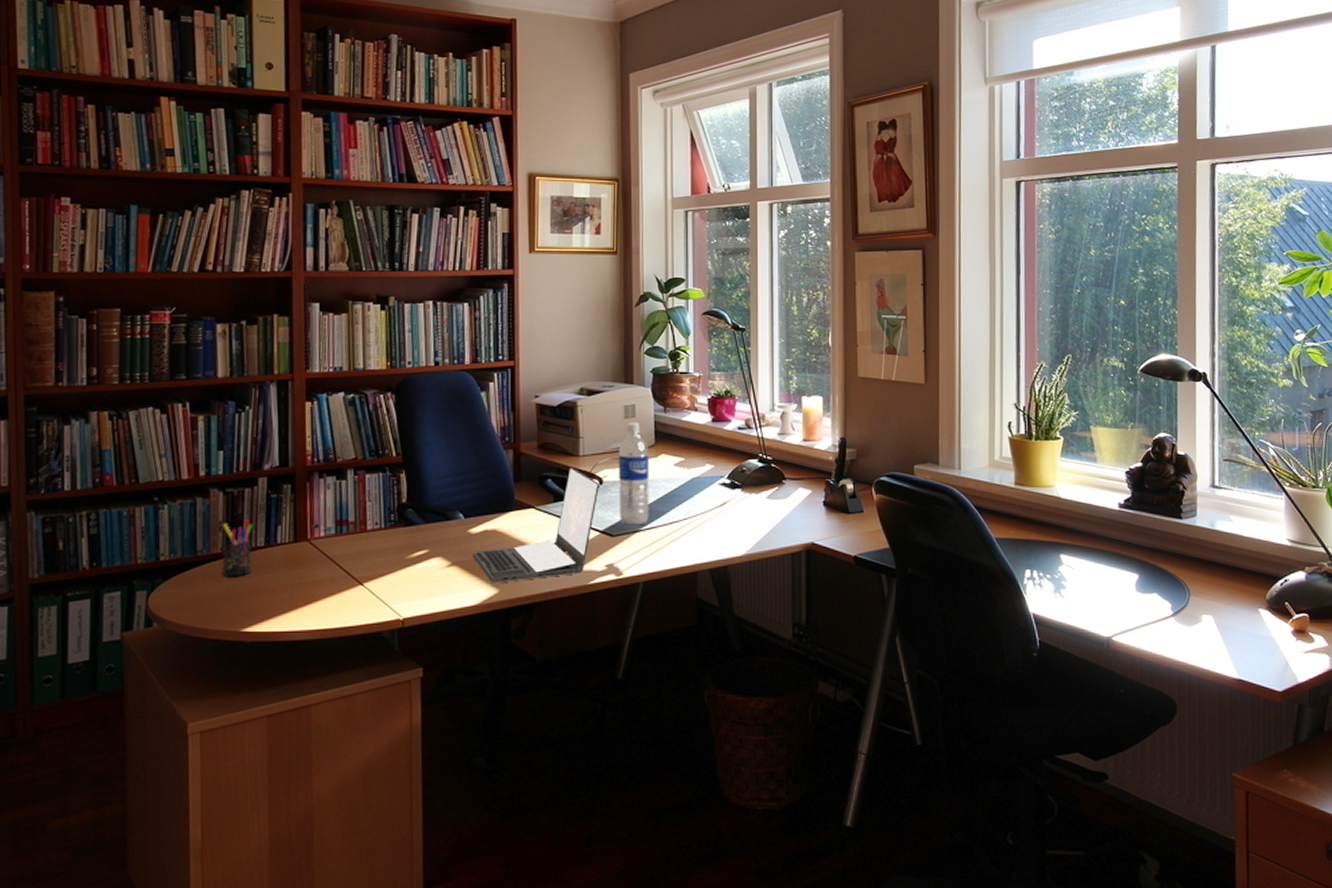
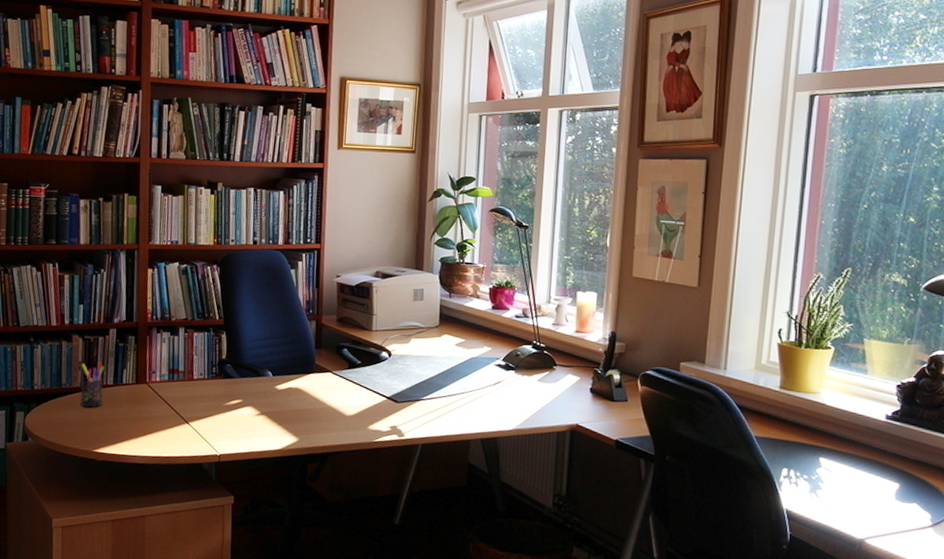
laptop: present [473,466,599,583] -> none [278,339,388,433]
water bottle: present [618,422,650,526] -> none [404,304,434,395]

